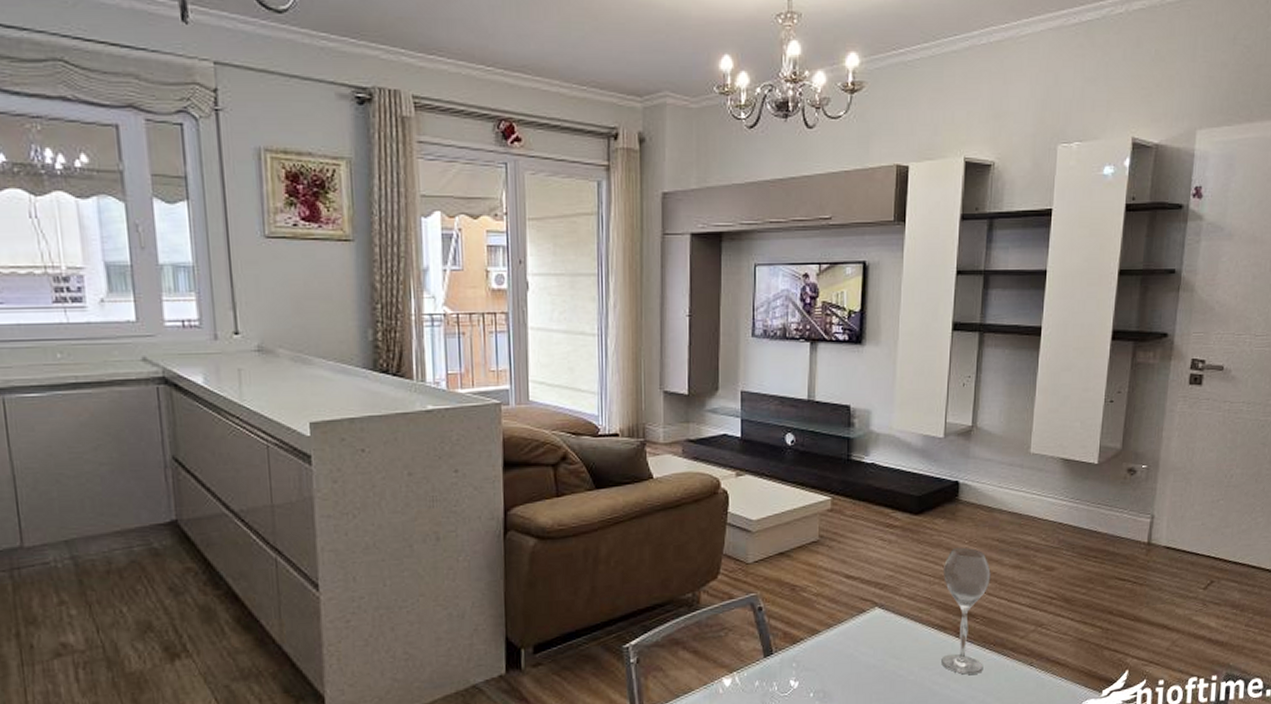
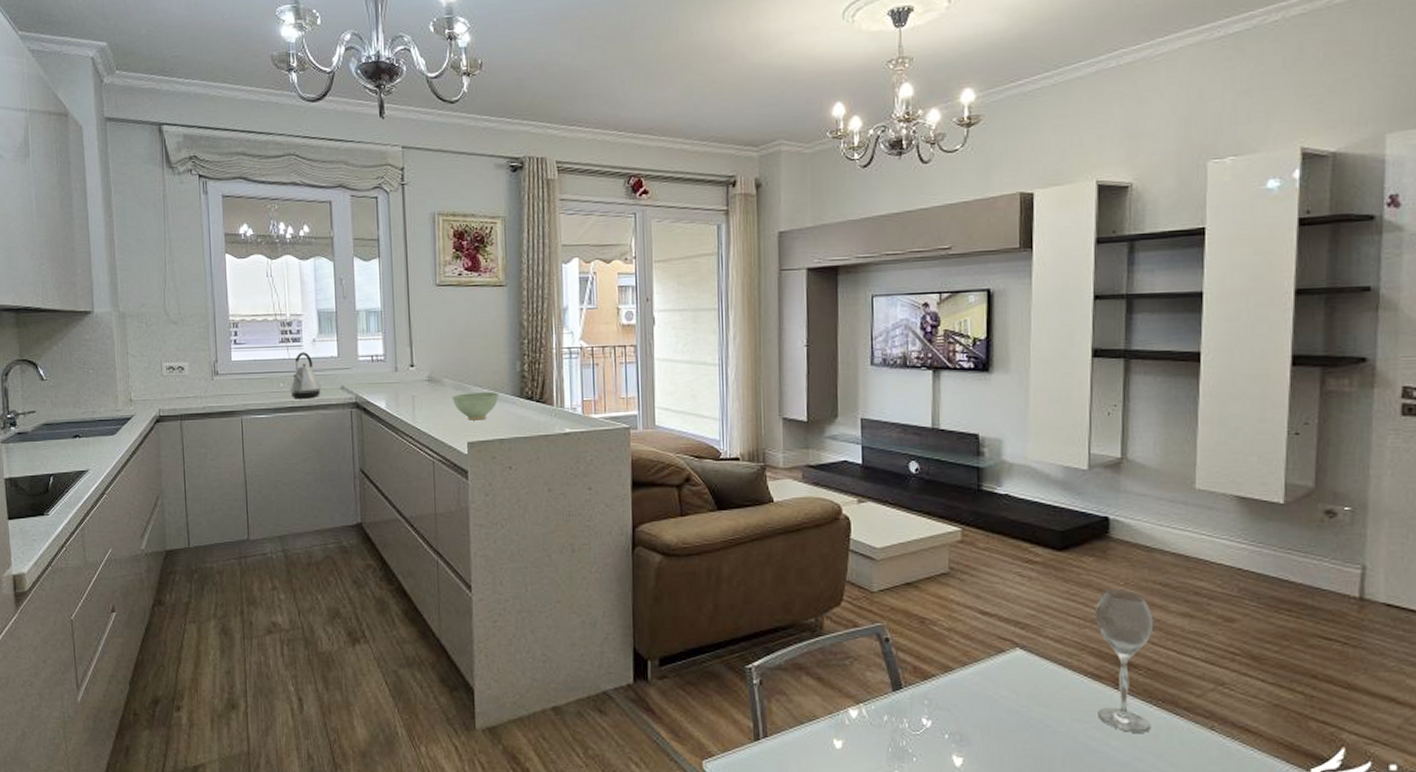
kettle: none [70,315,115,373] -> present [289,352,321,399]
bowl: none [288,364,348,397] -> present [451,392,499,420]

